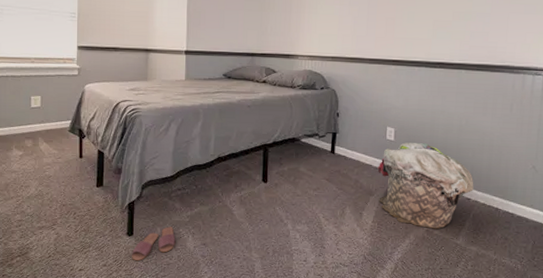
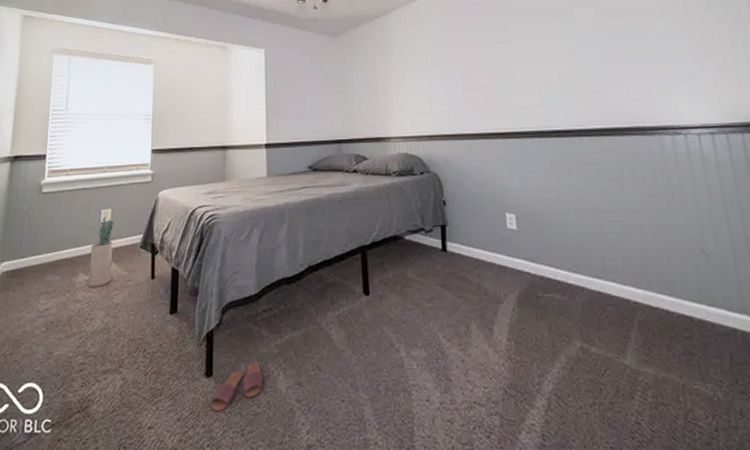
vase: none [23,102,44,162] -> present [89,216,114,288]
laundry basket: present [377,142,474,229] -> none [502,230,631,346]

